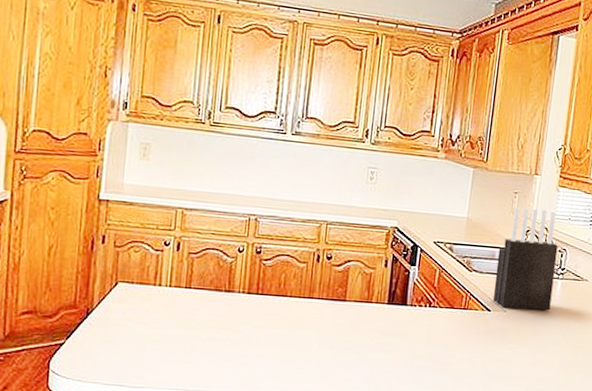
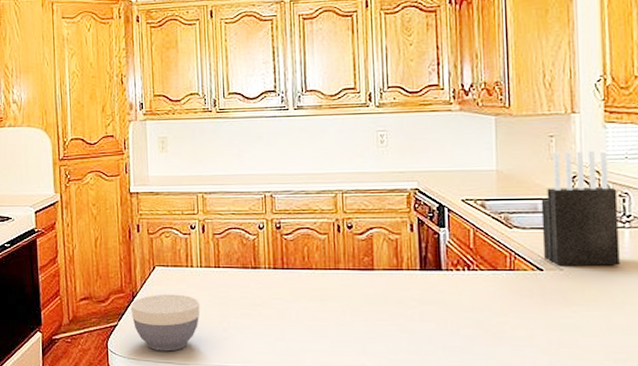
bowl: none [83,312,164,374] -> present [130,294,200,352]

